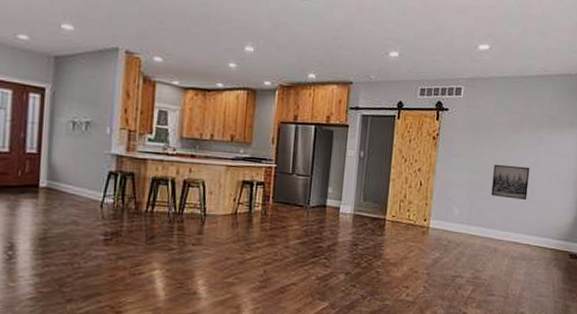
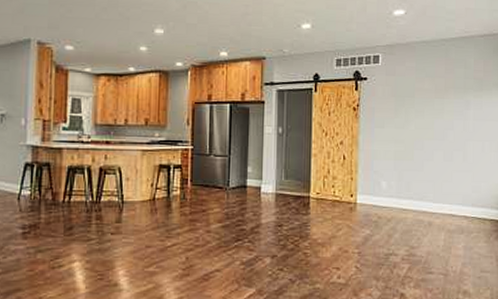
wall art: present [491,164,530,200] -> none [420,132,459,168]

